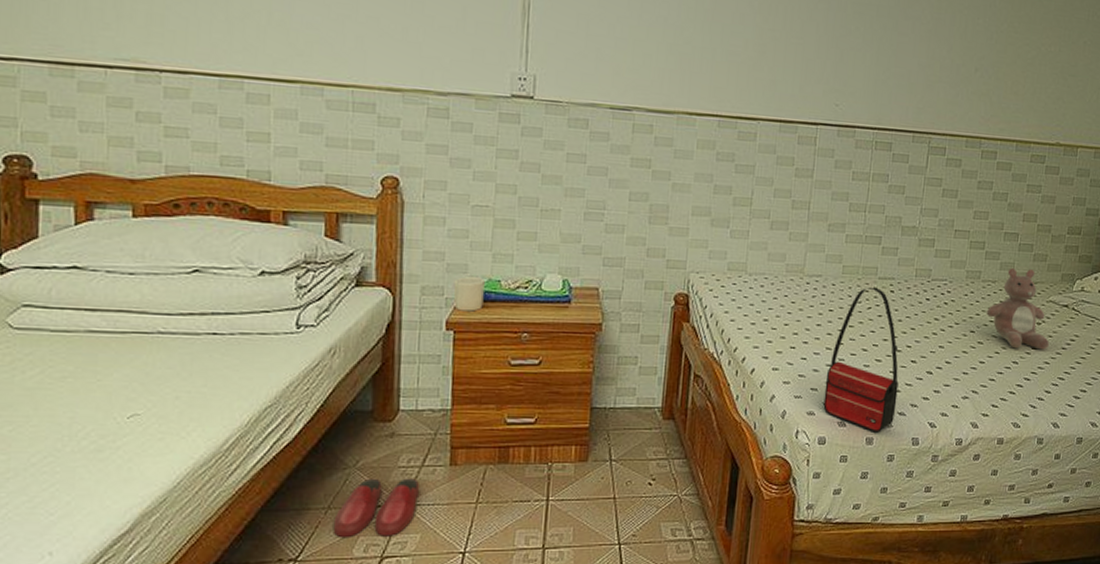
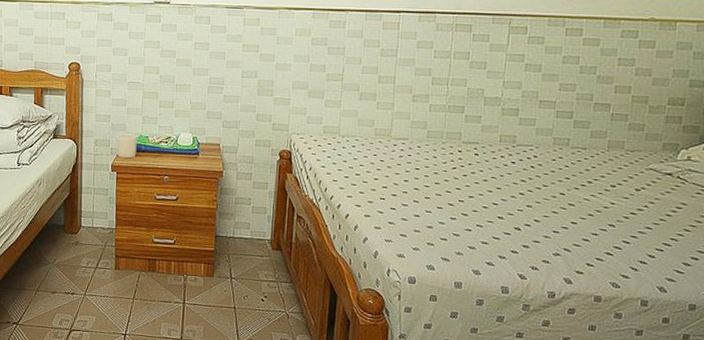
slippers: present [333,478,419,537] -> none [40,272,95,316]
shoulder bag: present [823,288,899,433] -> none [412,150,486,279]
stuffed animal: present [986,268,1049,350] -> none [577,136,651,216]

